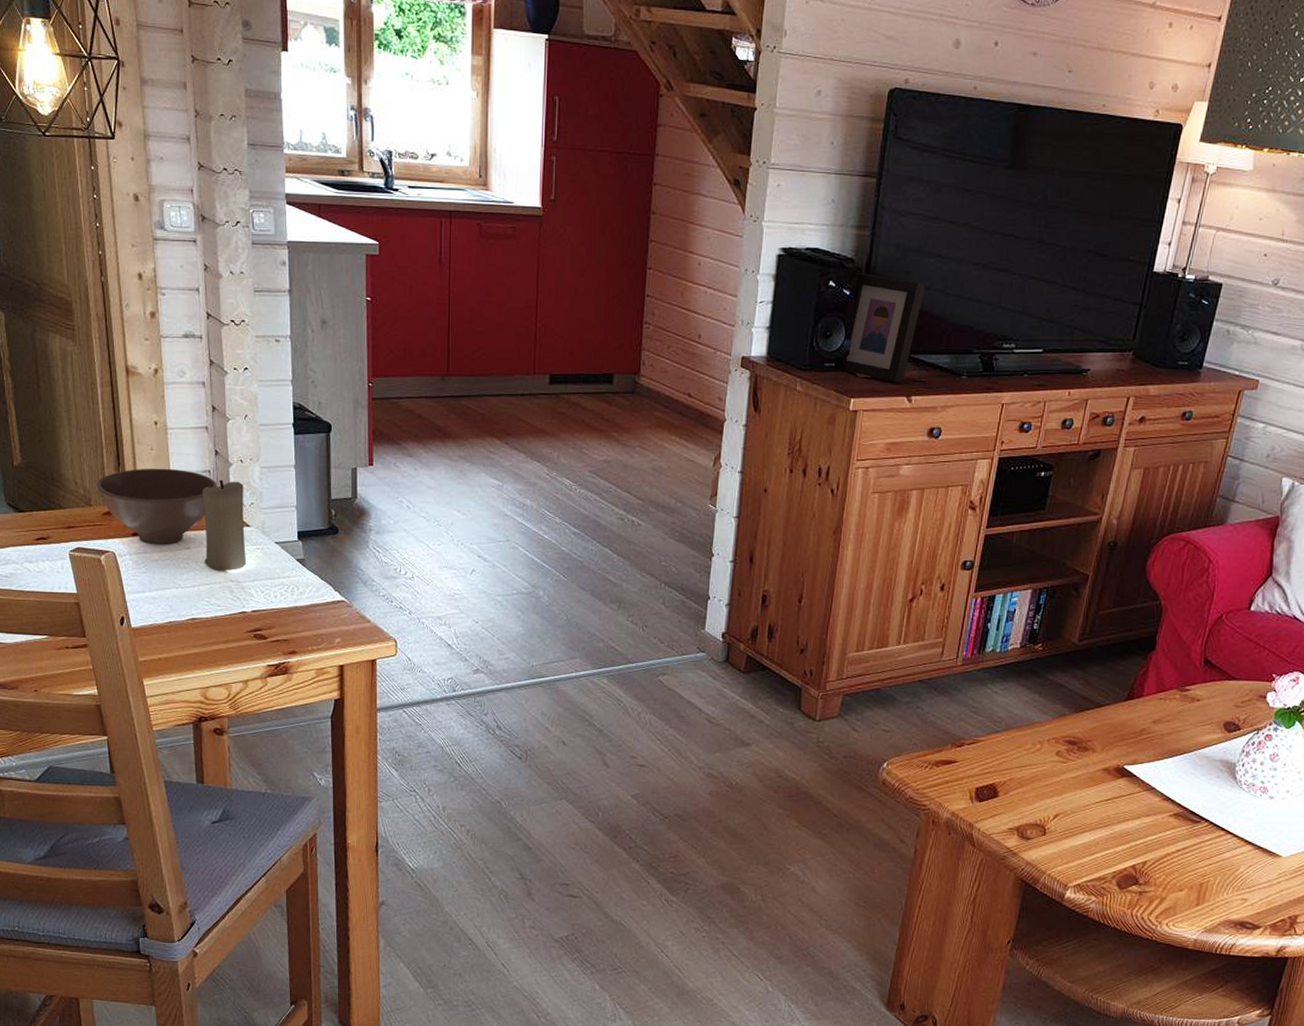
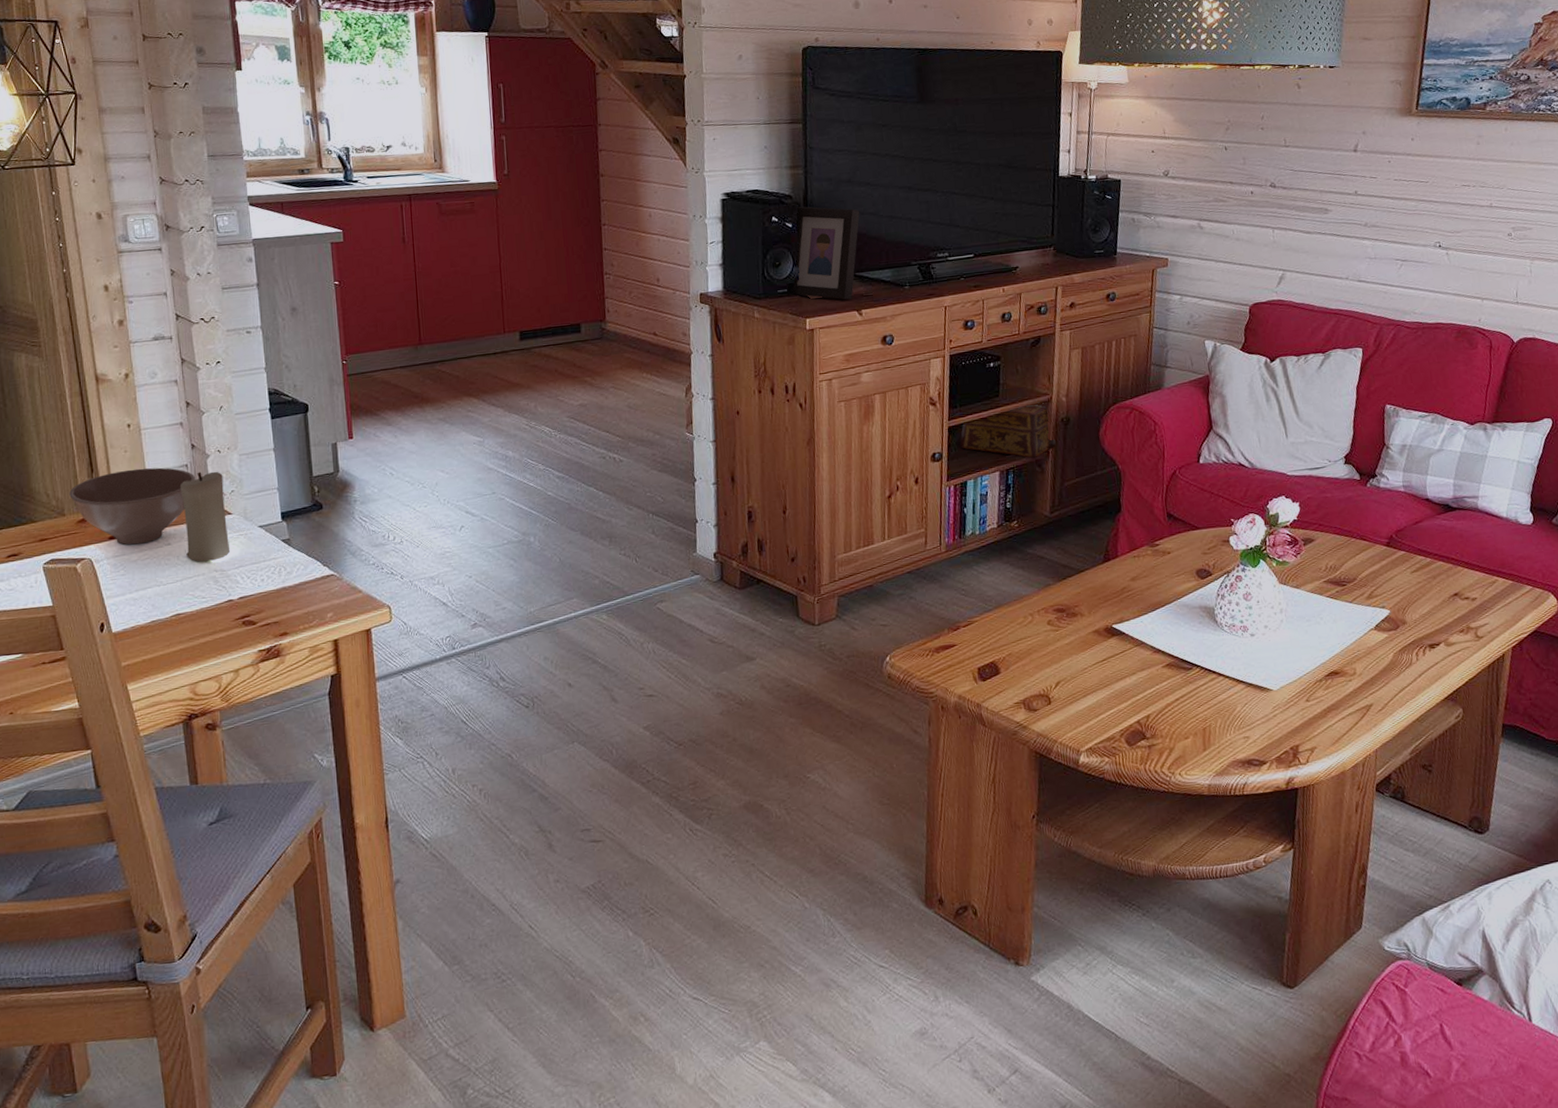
decorative box: none [993,521,1098,581] -> present [959,402,1056,459]

